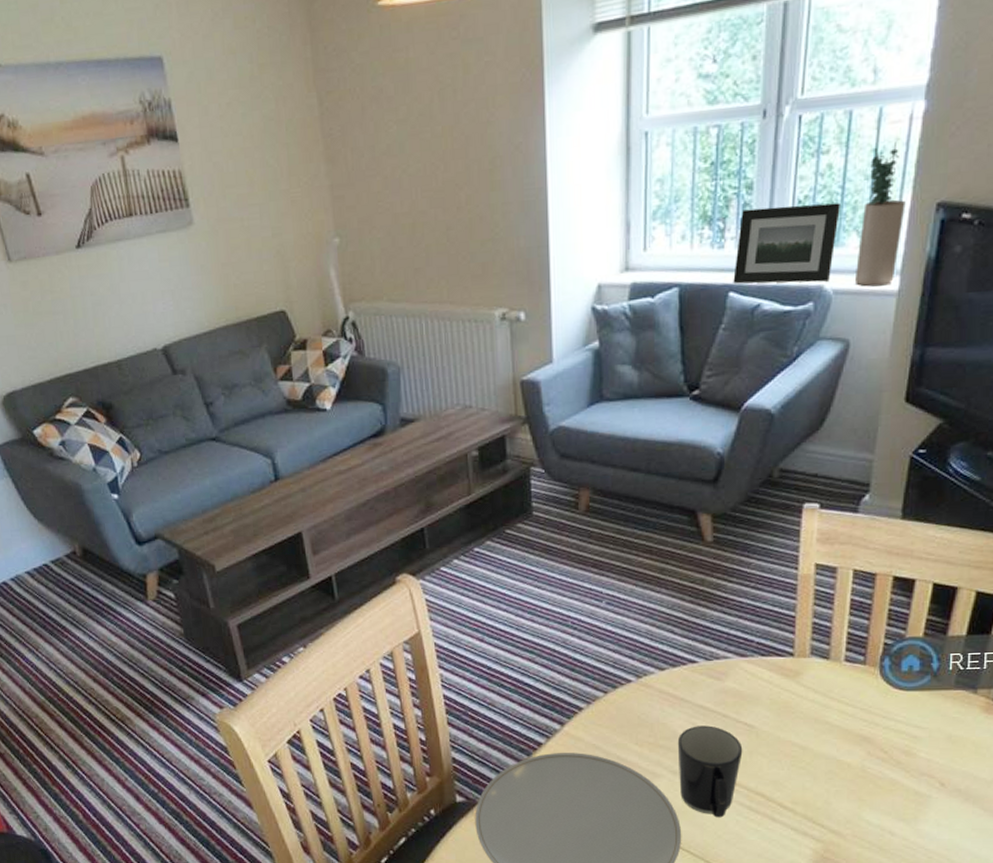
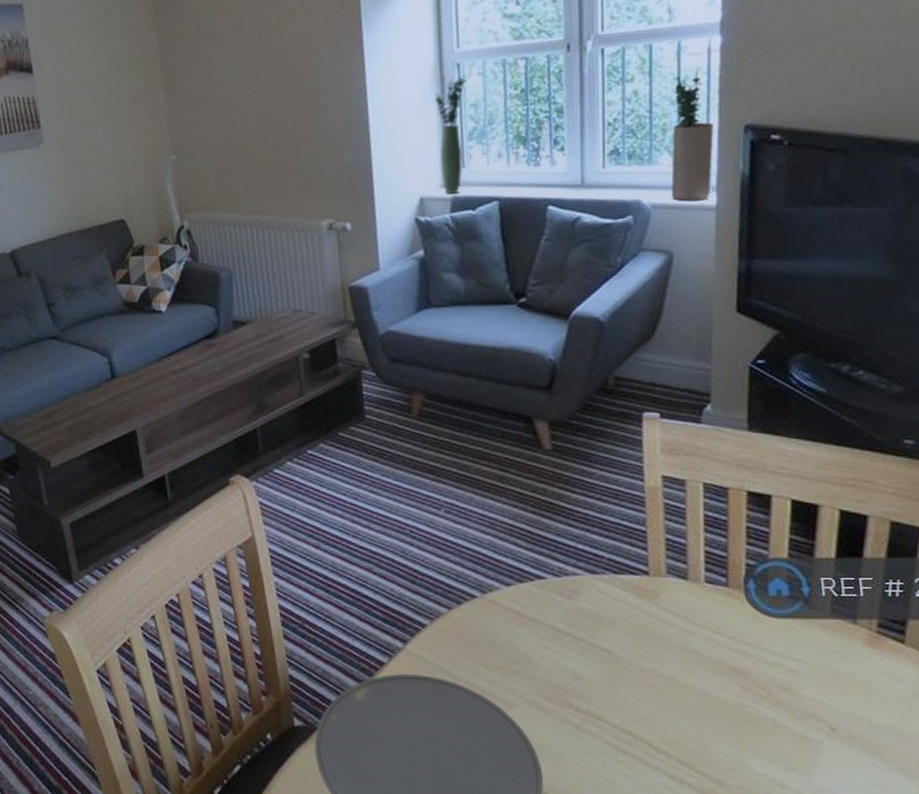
vase: none [619,143,655,281] -> present [435,73,467,195]
mug: present [677,725,743,818] -> none [530,649,604,758]
picture frame: present [733,202,842,284] -> none [551,125,651,198]

